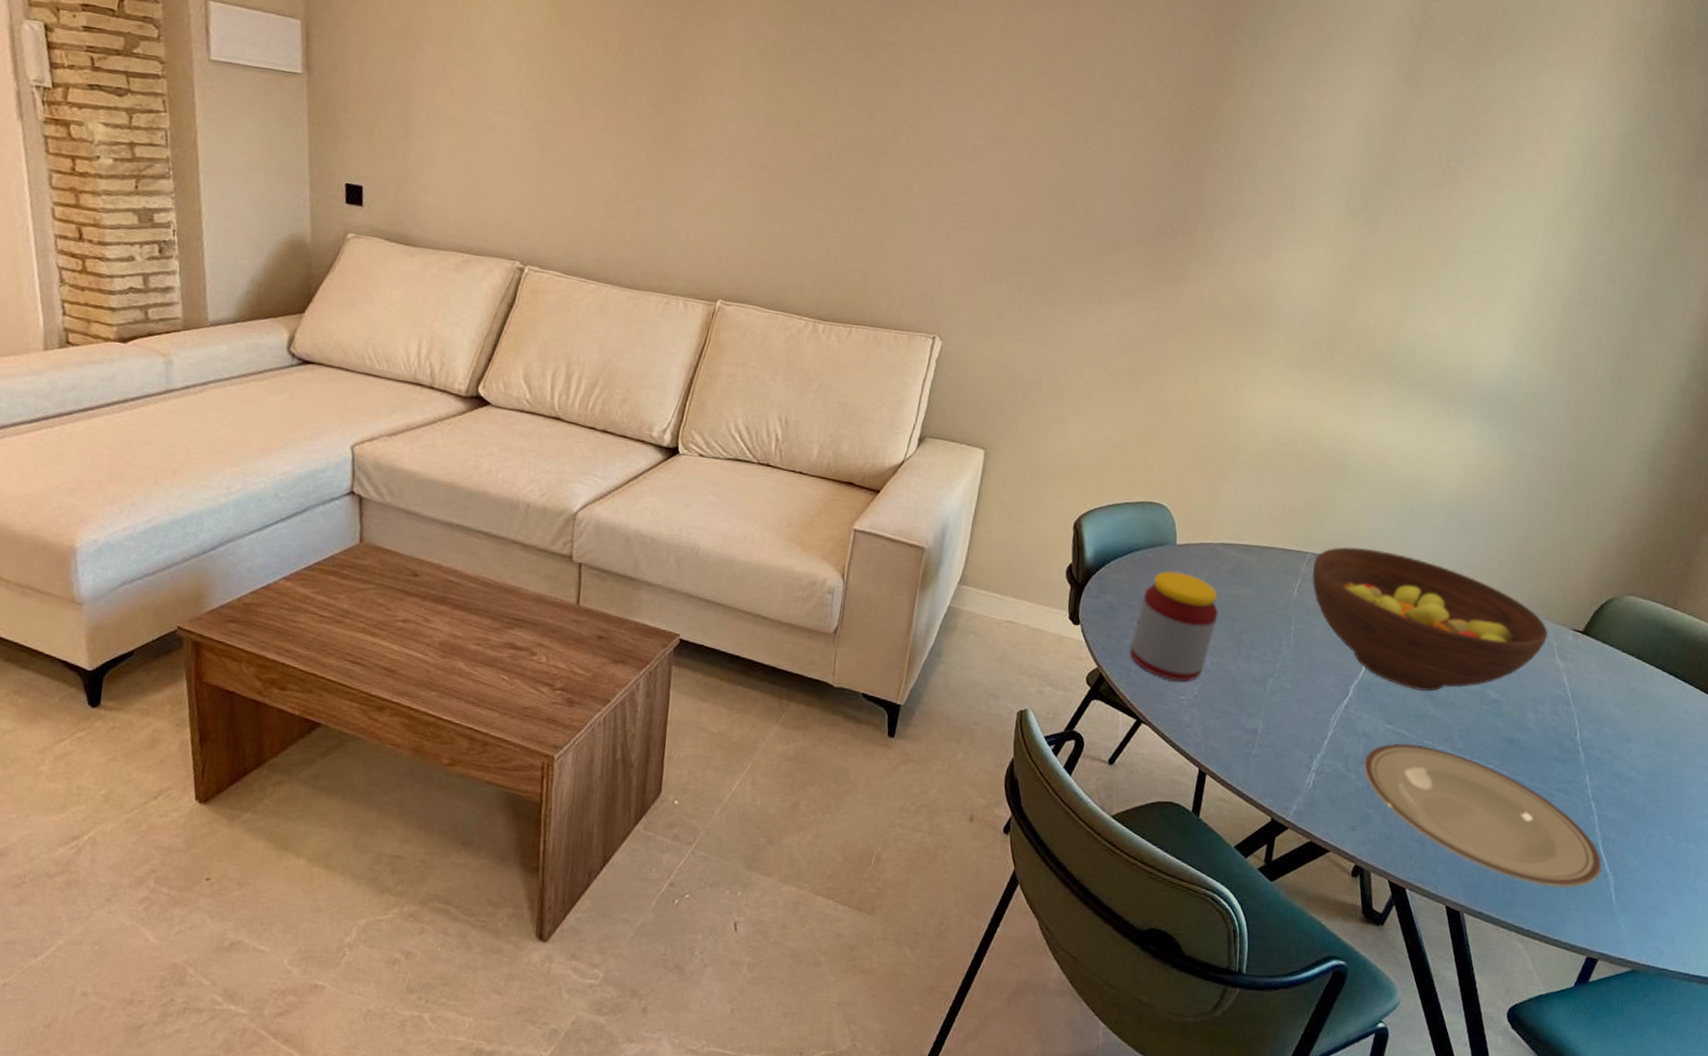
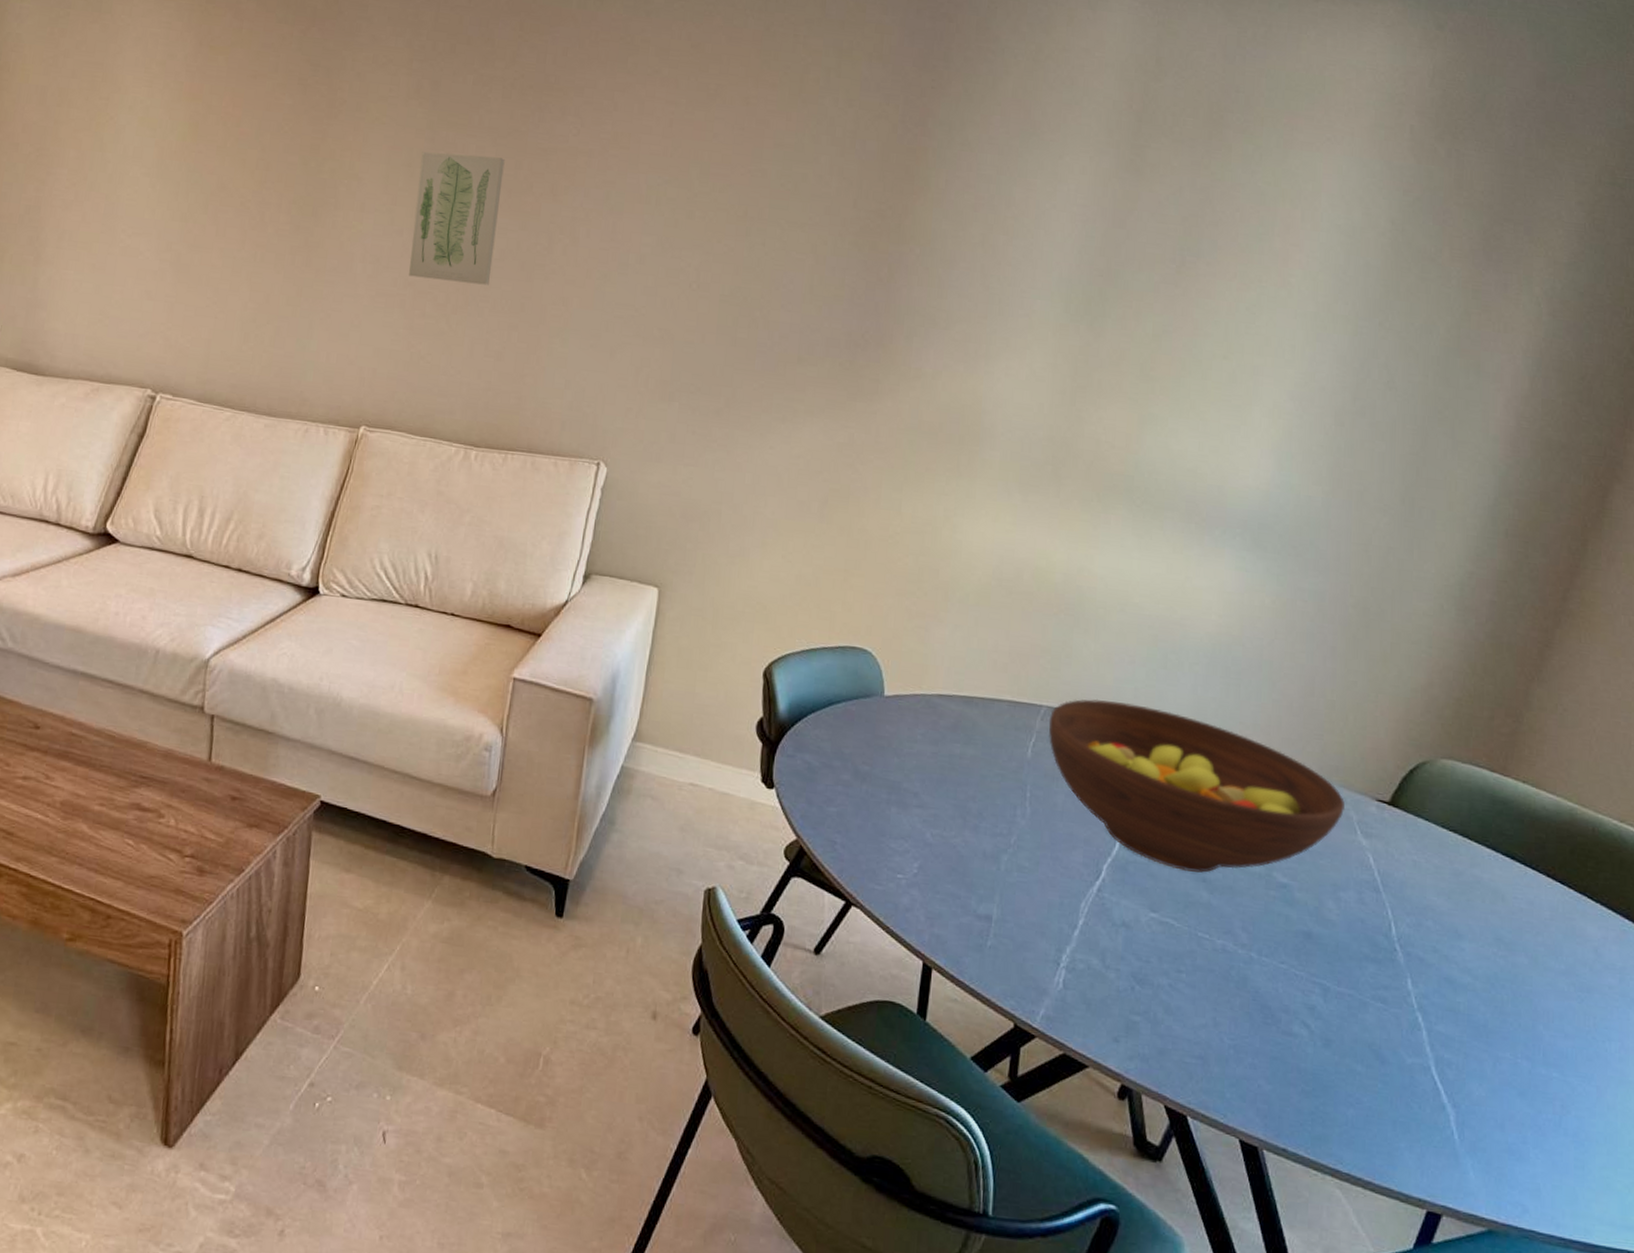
wall art: none [763,41,854,171] -> present [409,151,505,285]
jar: present [1130,571,1219,682] -> none [835,726,938,858]
plate: present [1363,743,1602,888] -> none [1123,935,1437,1122]

